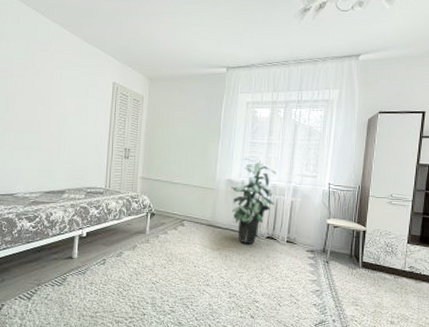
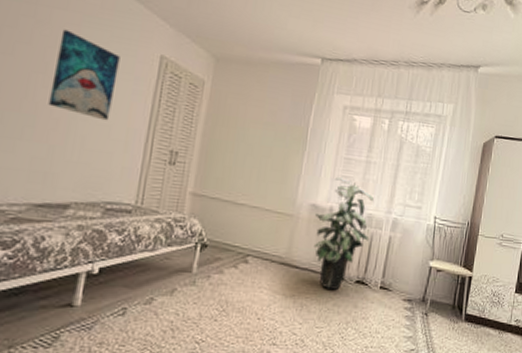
wall art: none [47,73,87,132] -> present [48,29,120,121]

